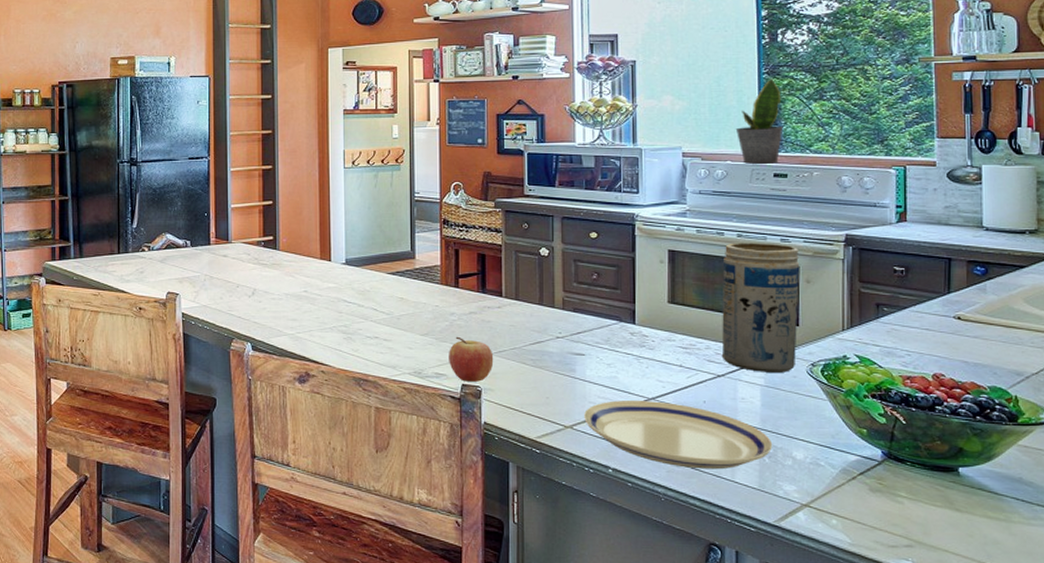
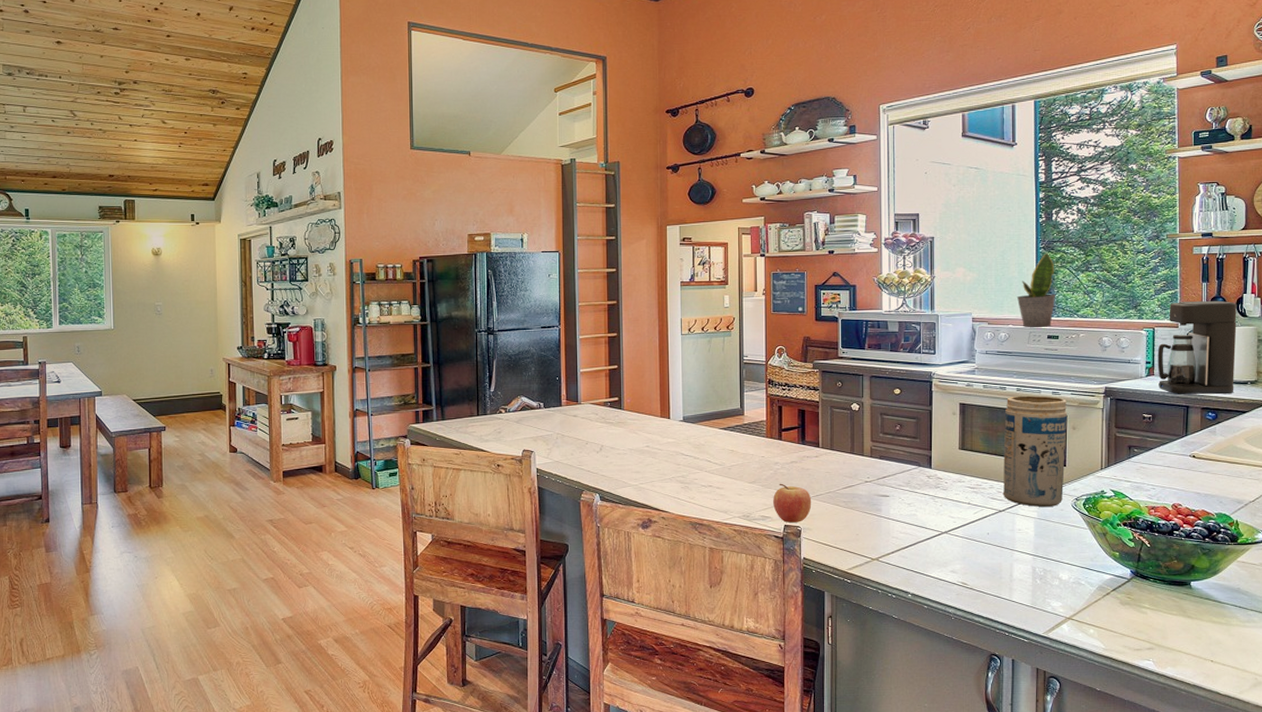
plate: present [584,400,773,470] -> none [888,534,1043,591]
coffee maker: none [910,134,1010,246] -> present [1157,300,1237,395]

